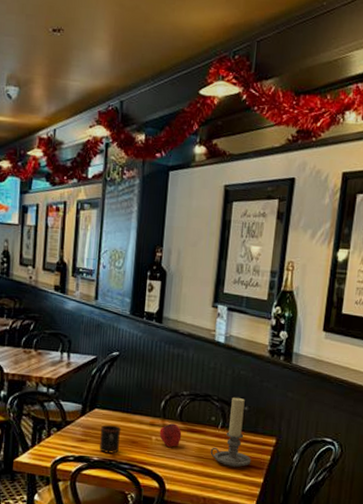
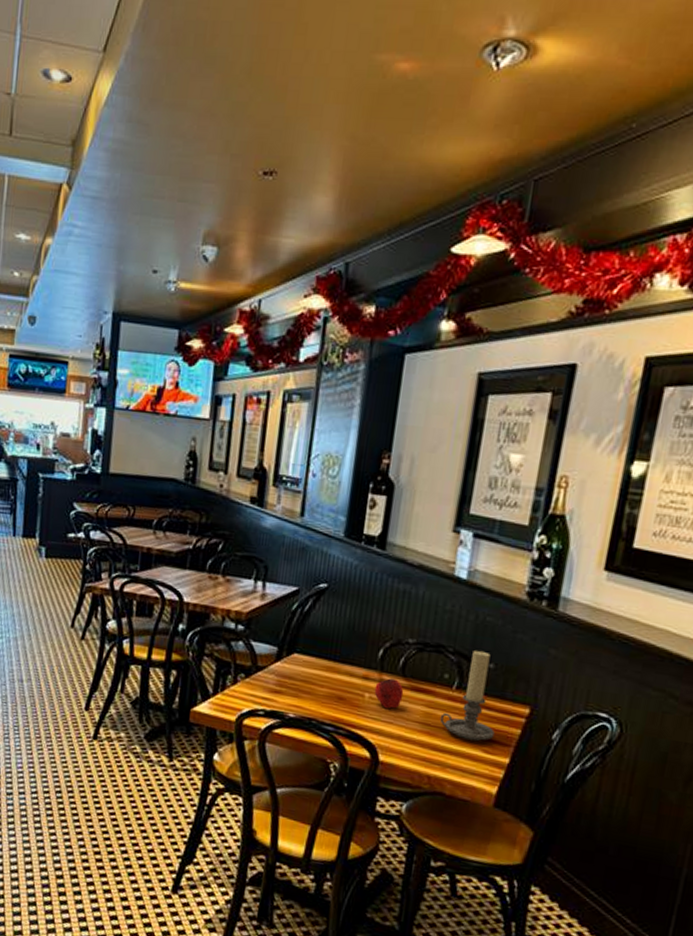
mug: present [99,425,121,454] -> none [297,674,326,711]

